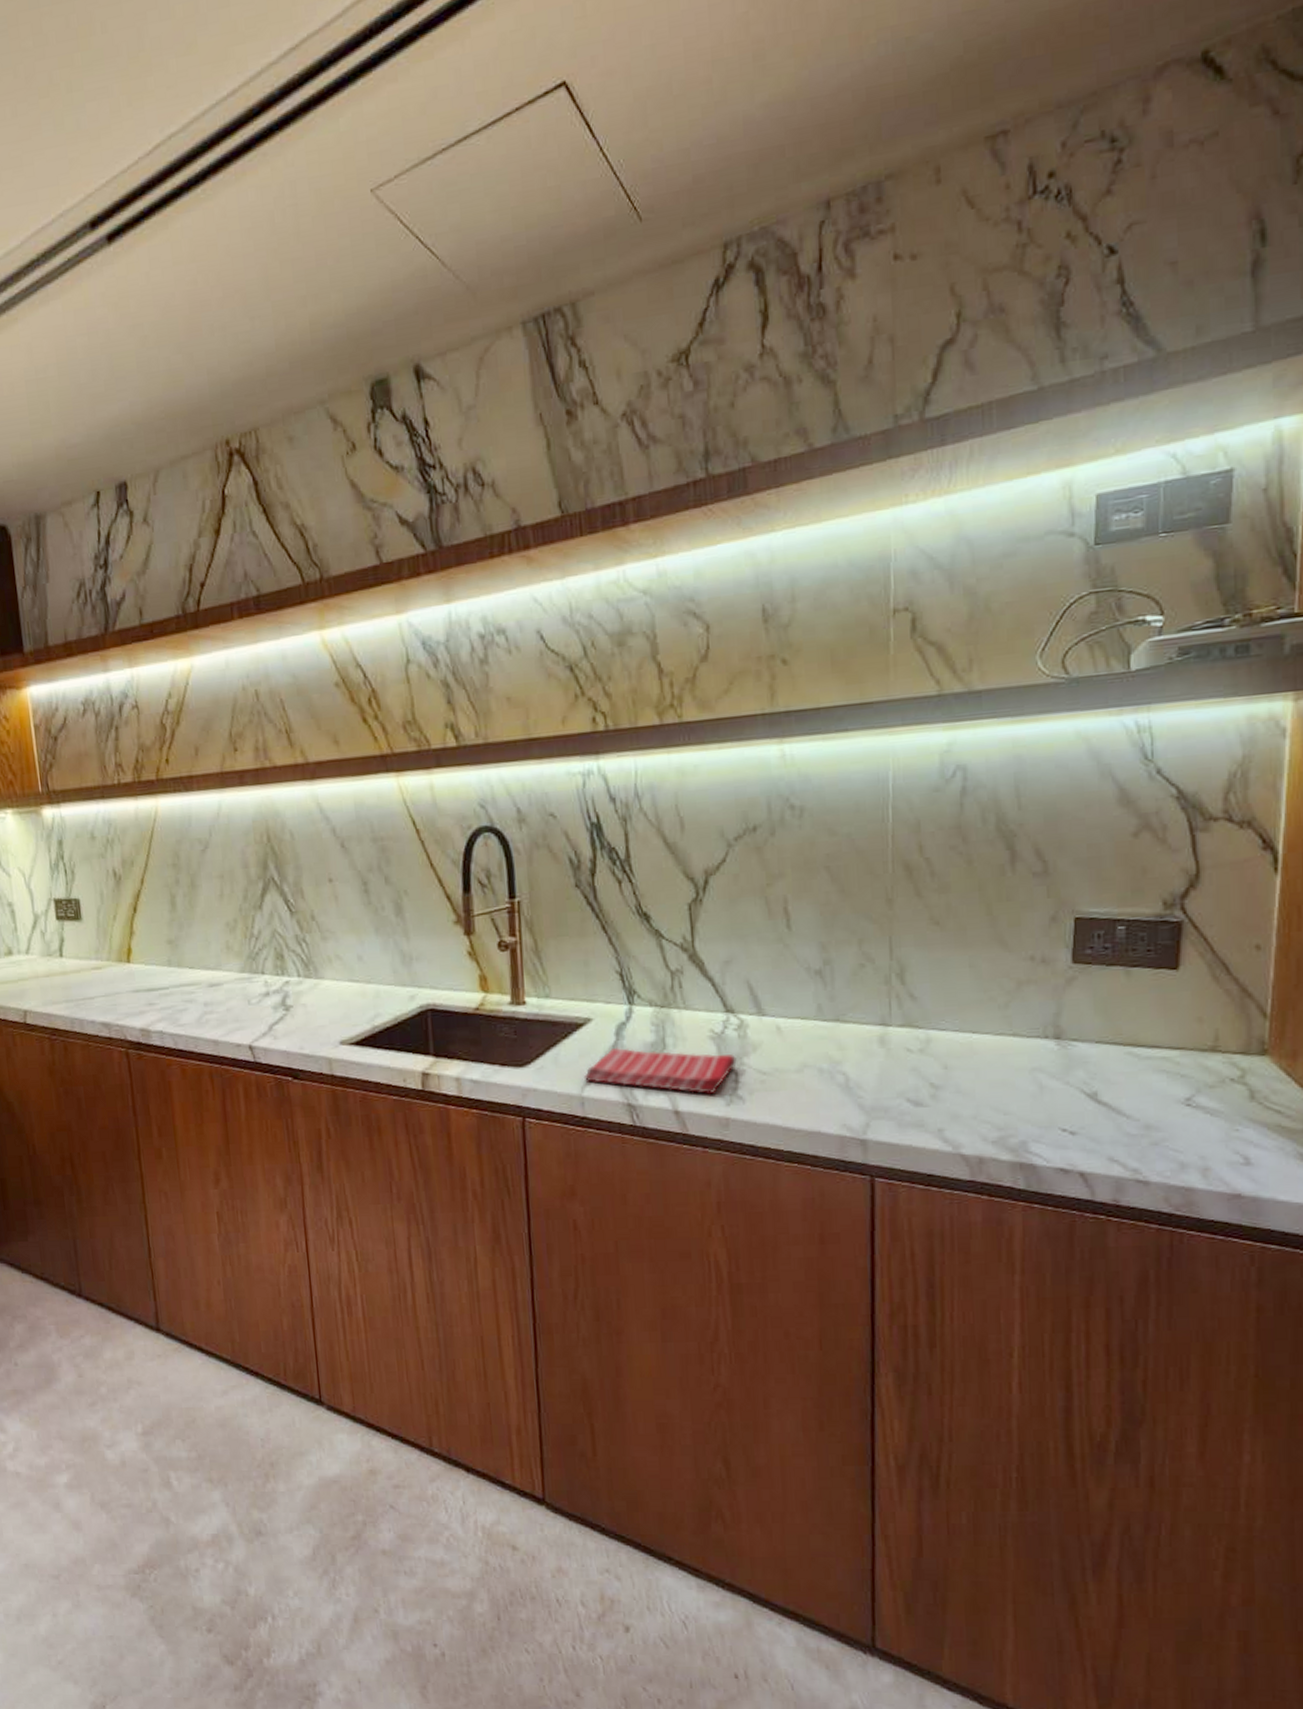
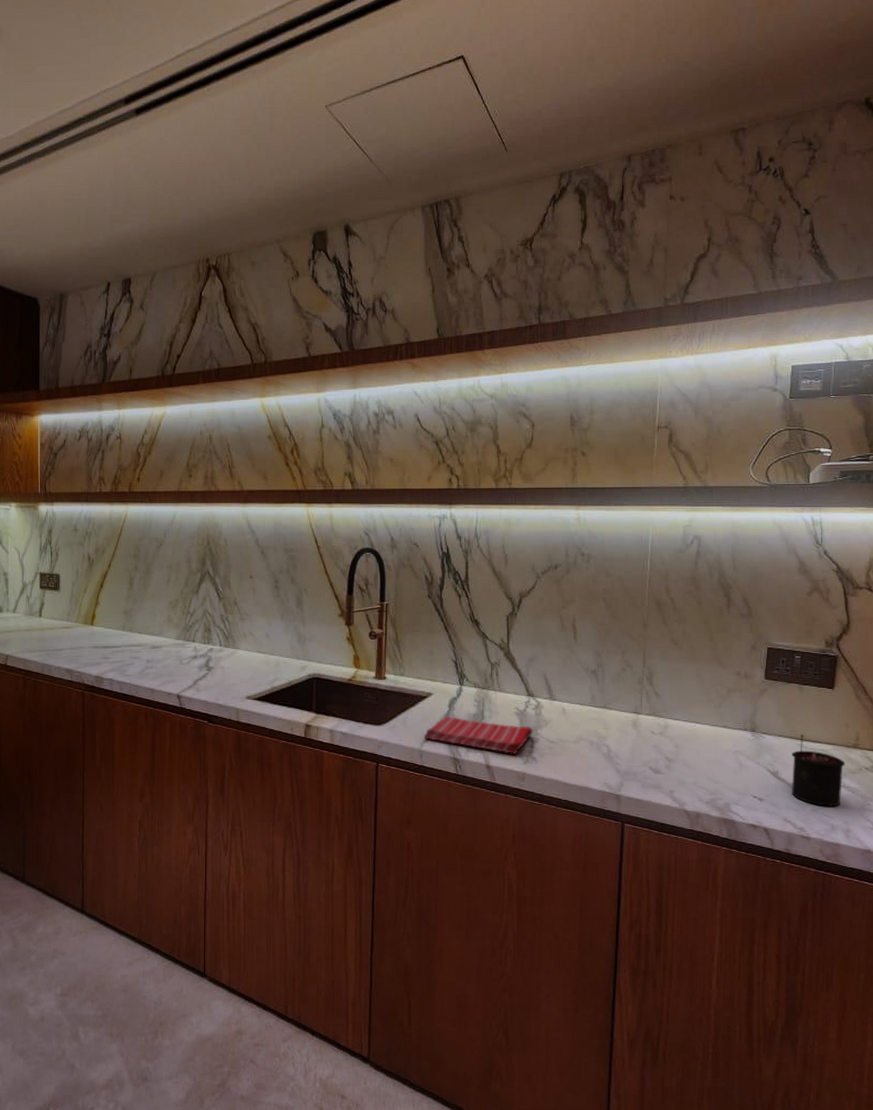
candle: none [1117,1038,1200,1137] -> present [792,735,846,807]

